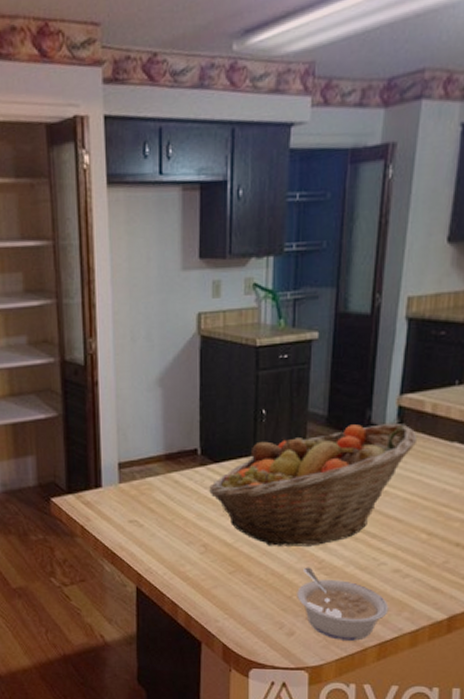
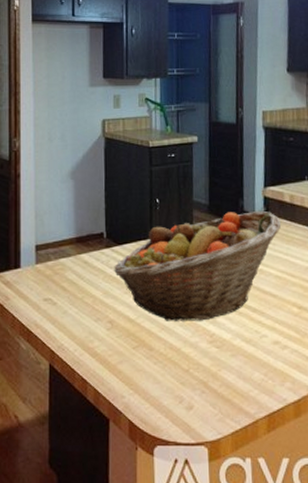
legume: present [297,567,389,641] -> none [193,340,273,413]

